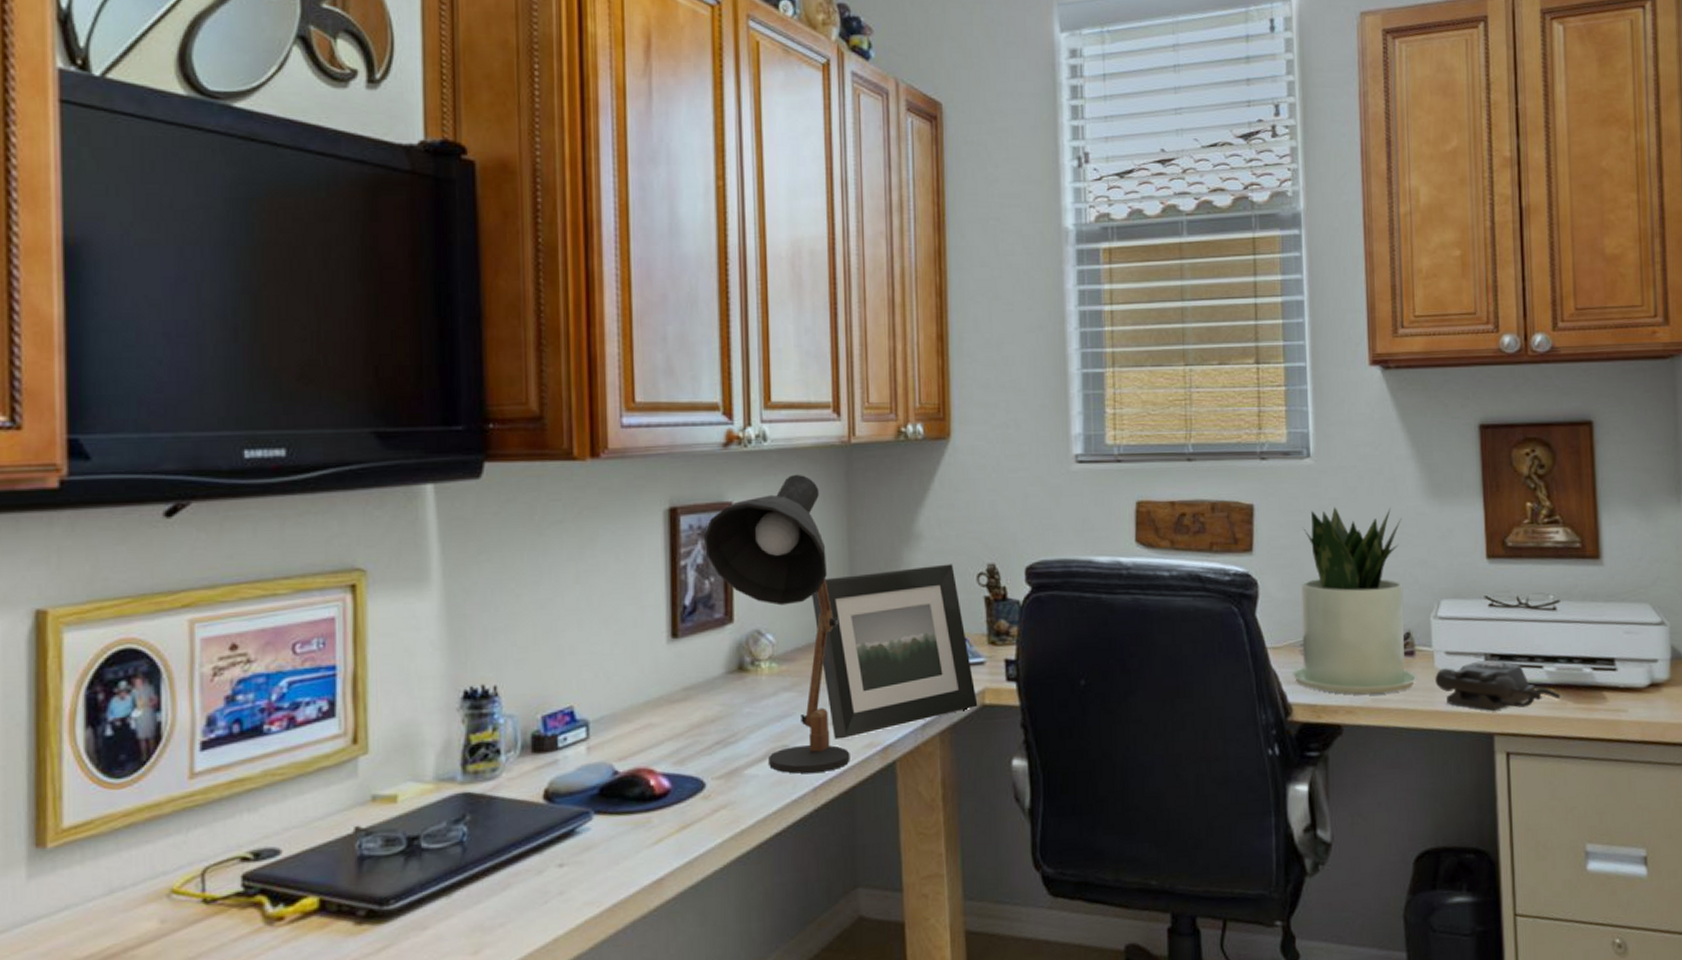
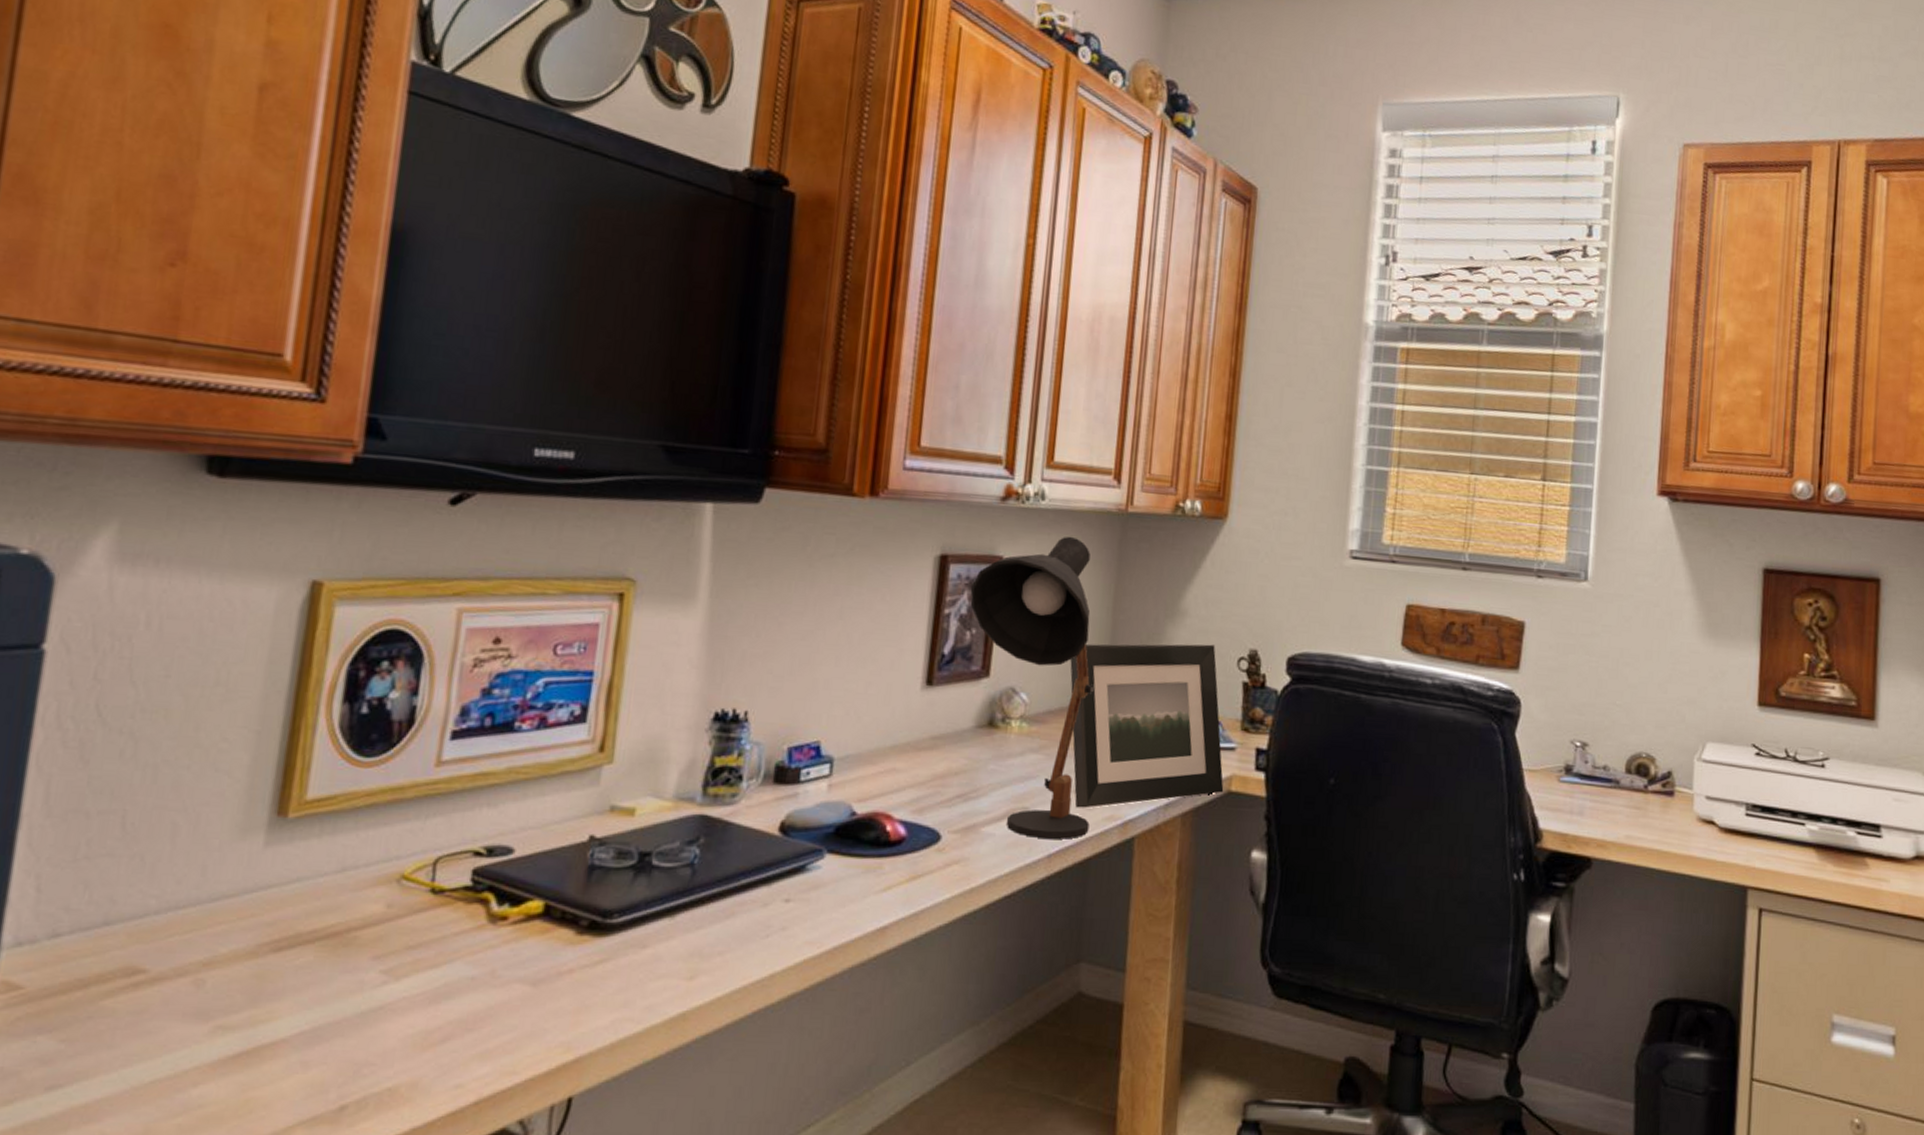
planter: present [1292,507,1417,695] -> none [1546,634,1675,831]
telephone: present [1435,660,1561,712] -> none [1692,810,1821,864]

